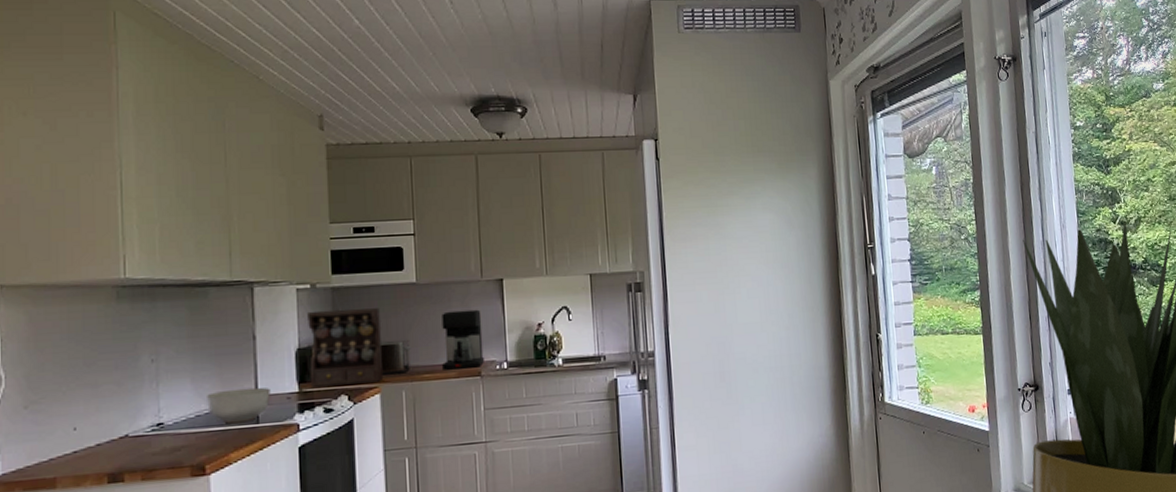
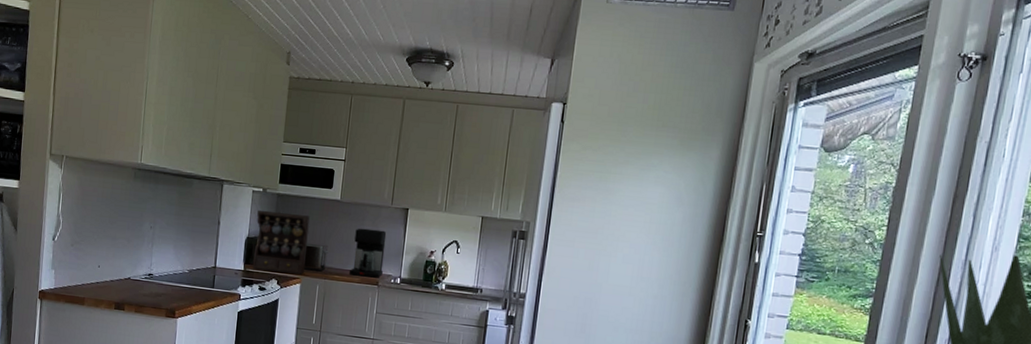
bowl: present [207,387,271,424] -> none [182,258,225,286]

